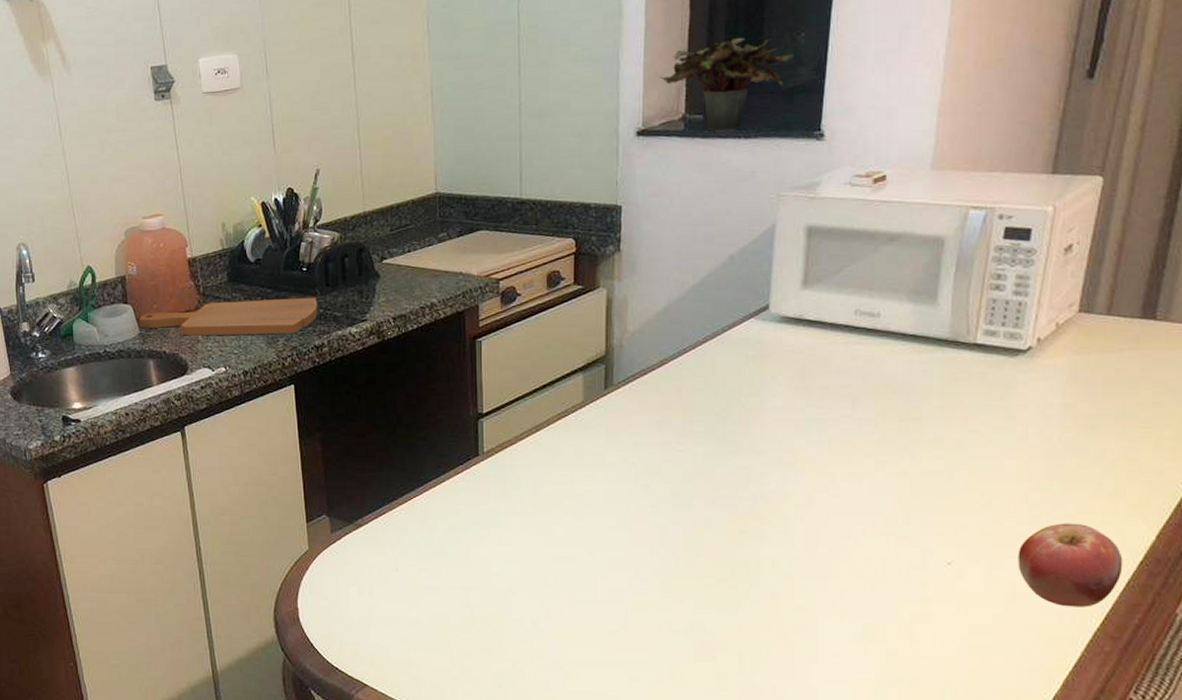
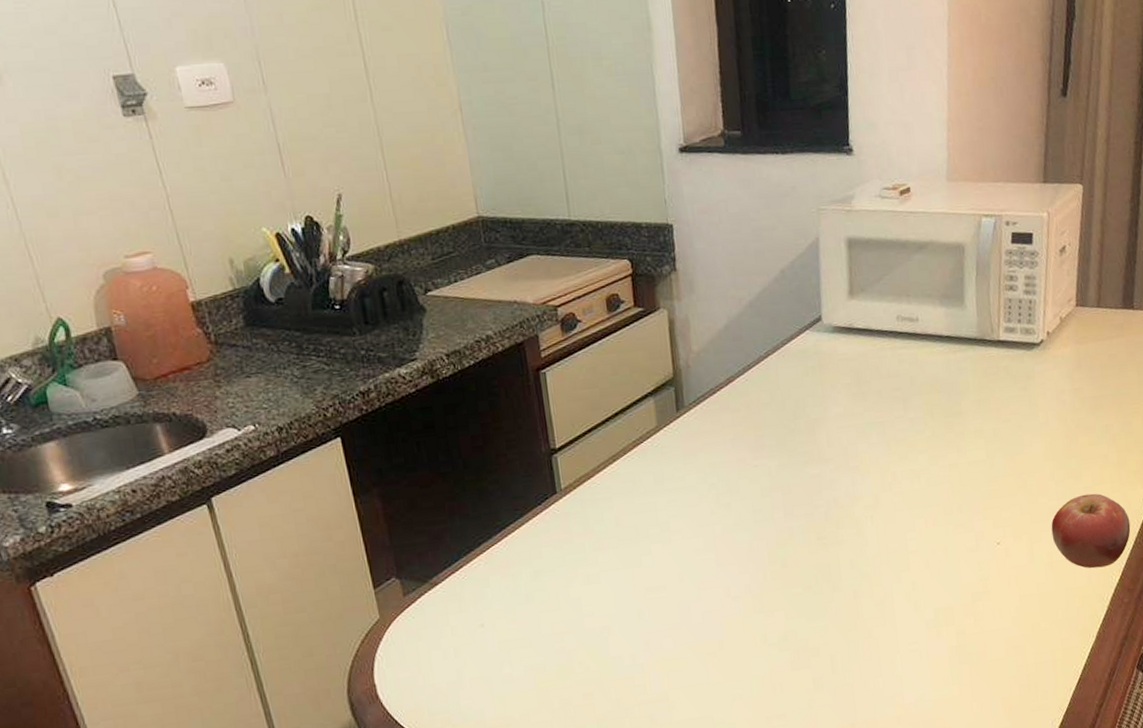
cutting board: present [139,297,319,336] -> none [136,337,360,393]
potted plant: present [661,37,795,132] -> none [696,53,819,148]

